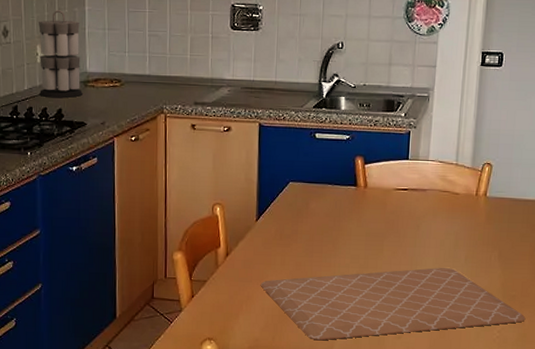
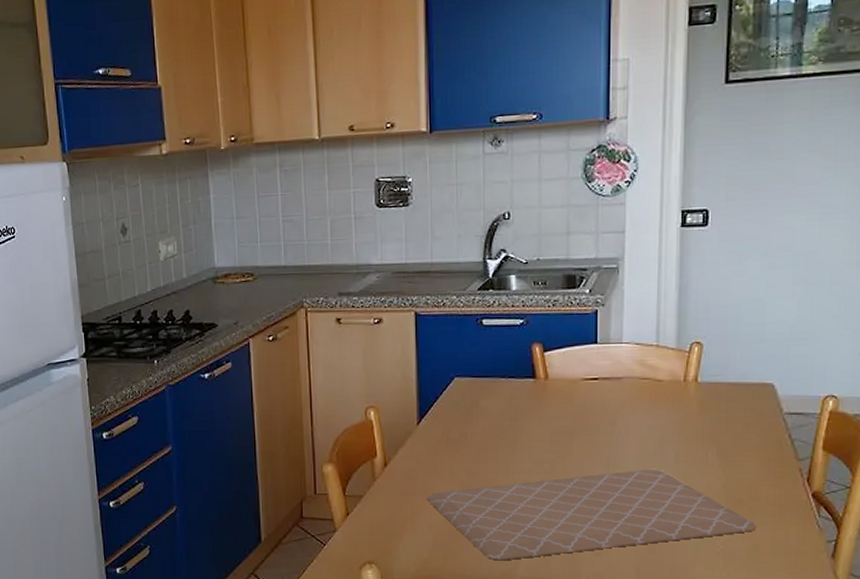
spice rack: present [39,10,82,98] -> none [160,201,212,299]

